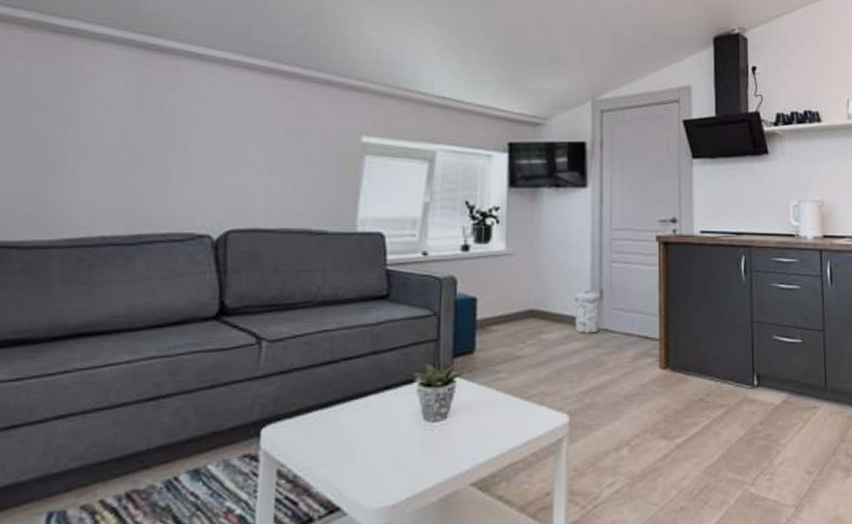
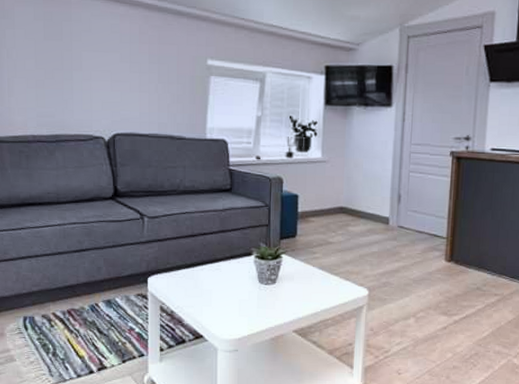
trash can: present [573,291,601,334] -> none [376,194,399,229]

